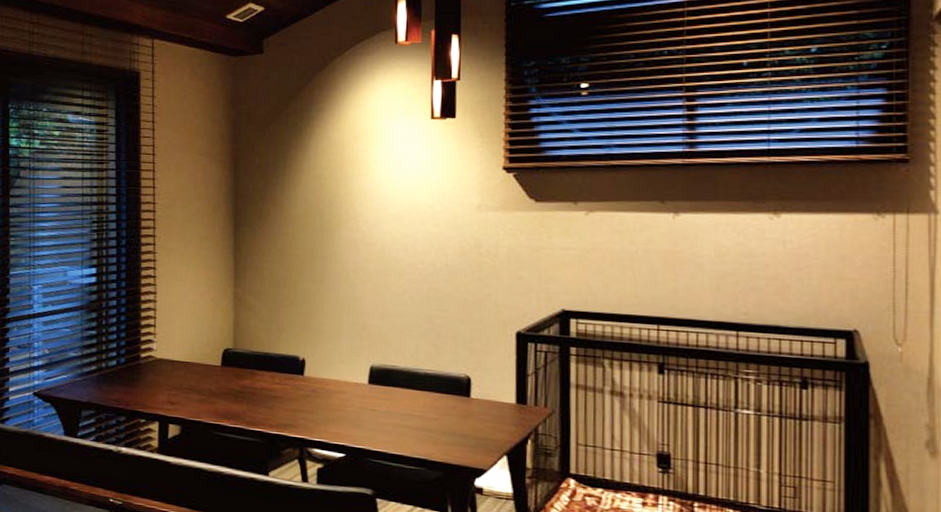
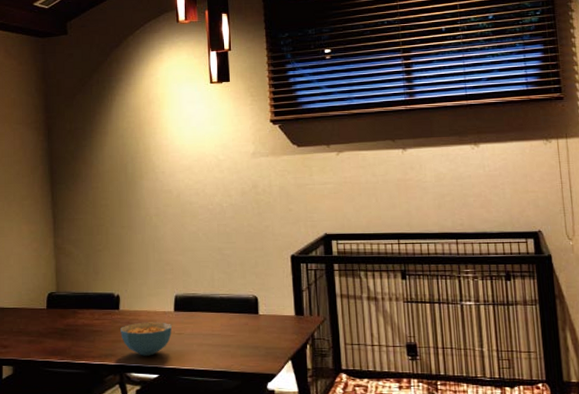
cereal bowl: none [303,392,364,432] -> present [120,322,172,356]

